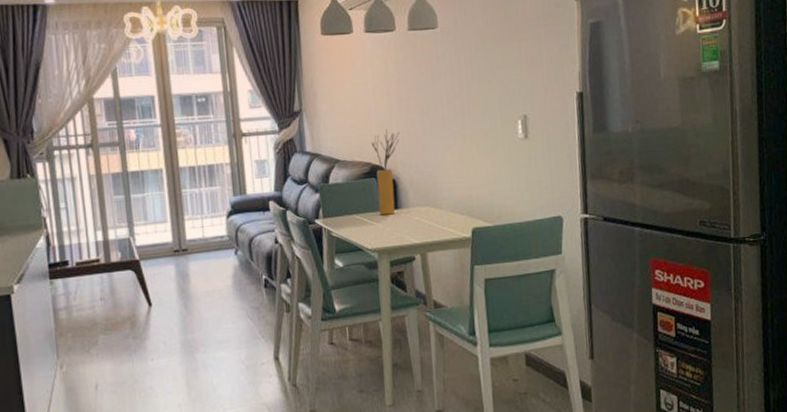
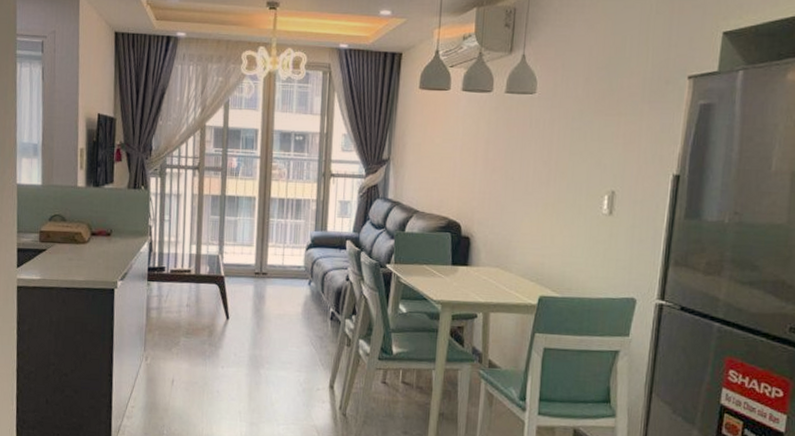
vase: present [371,129,400,216] -> none [448,187,481,271]

